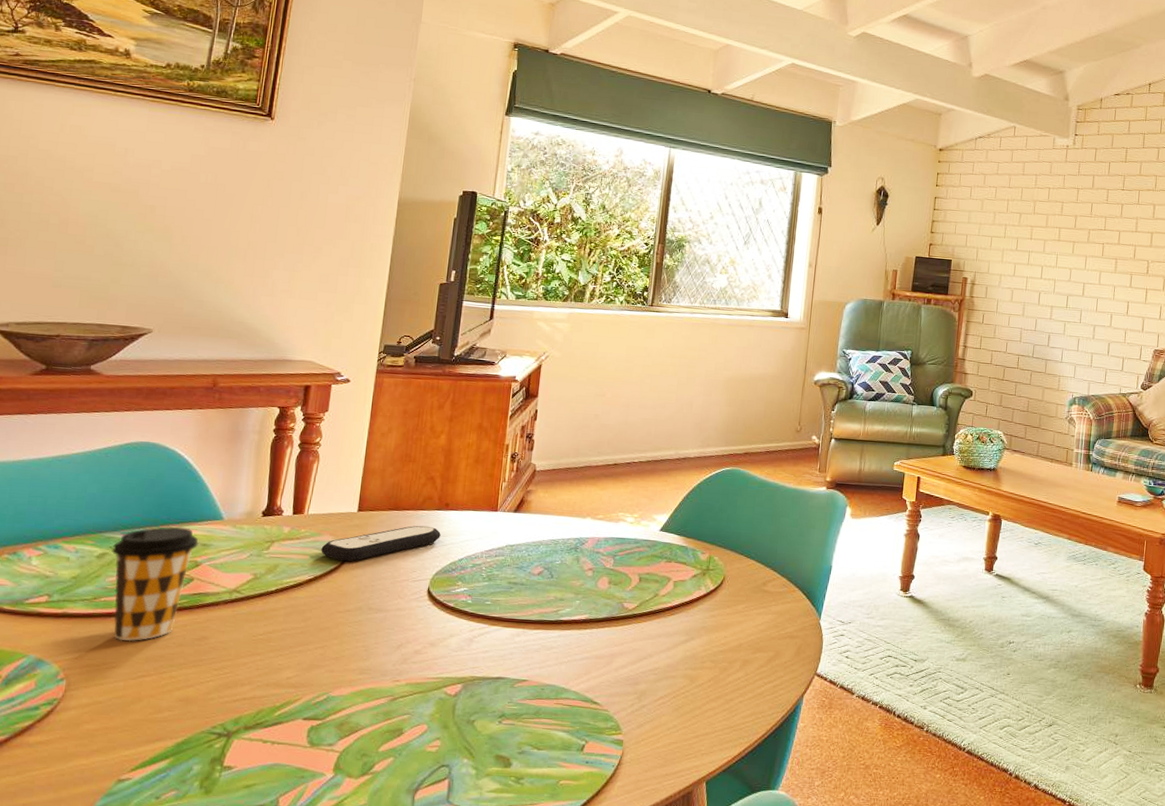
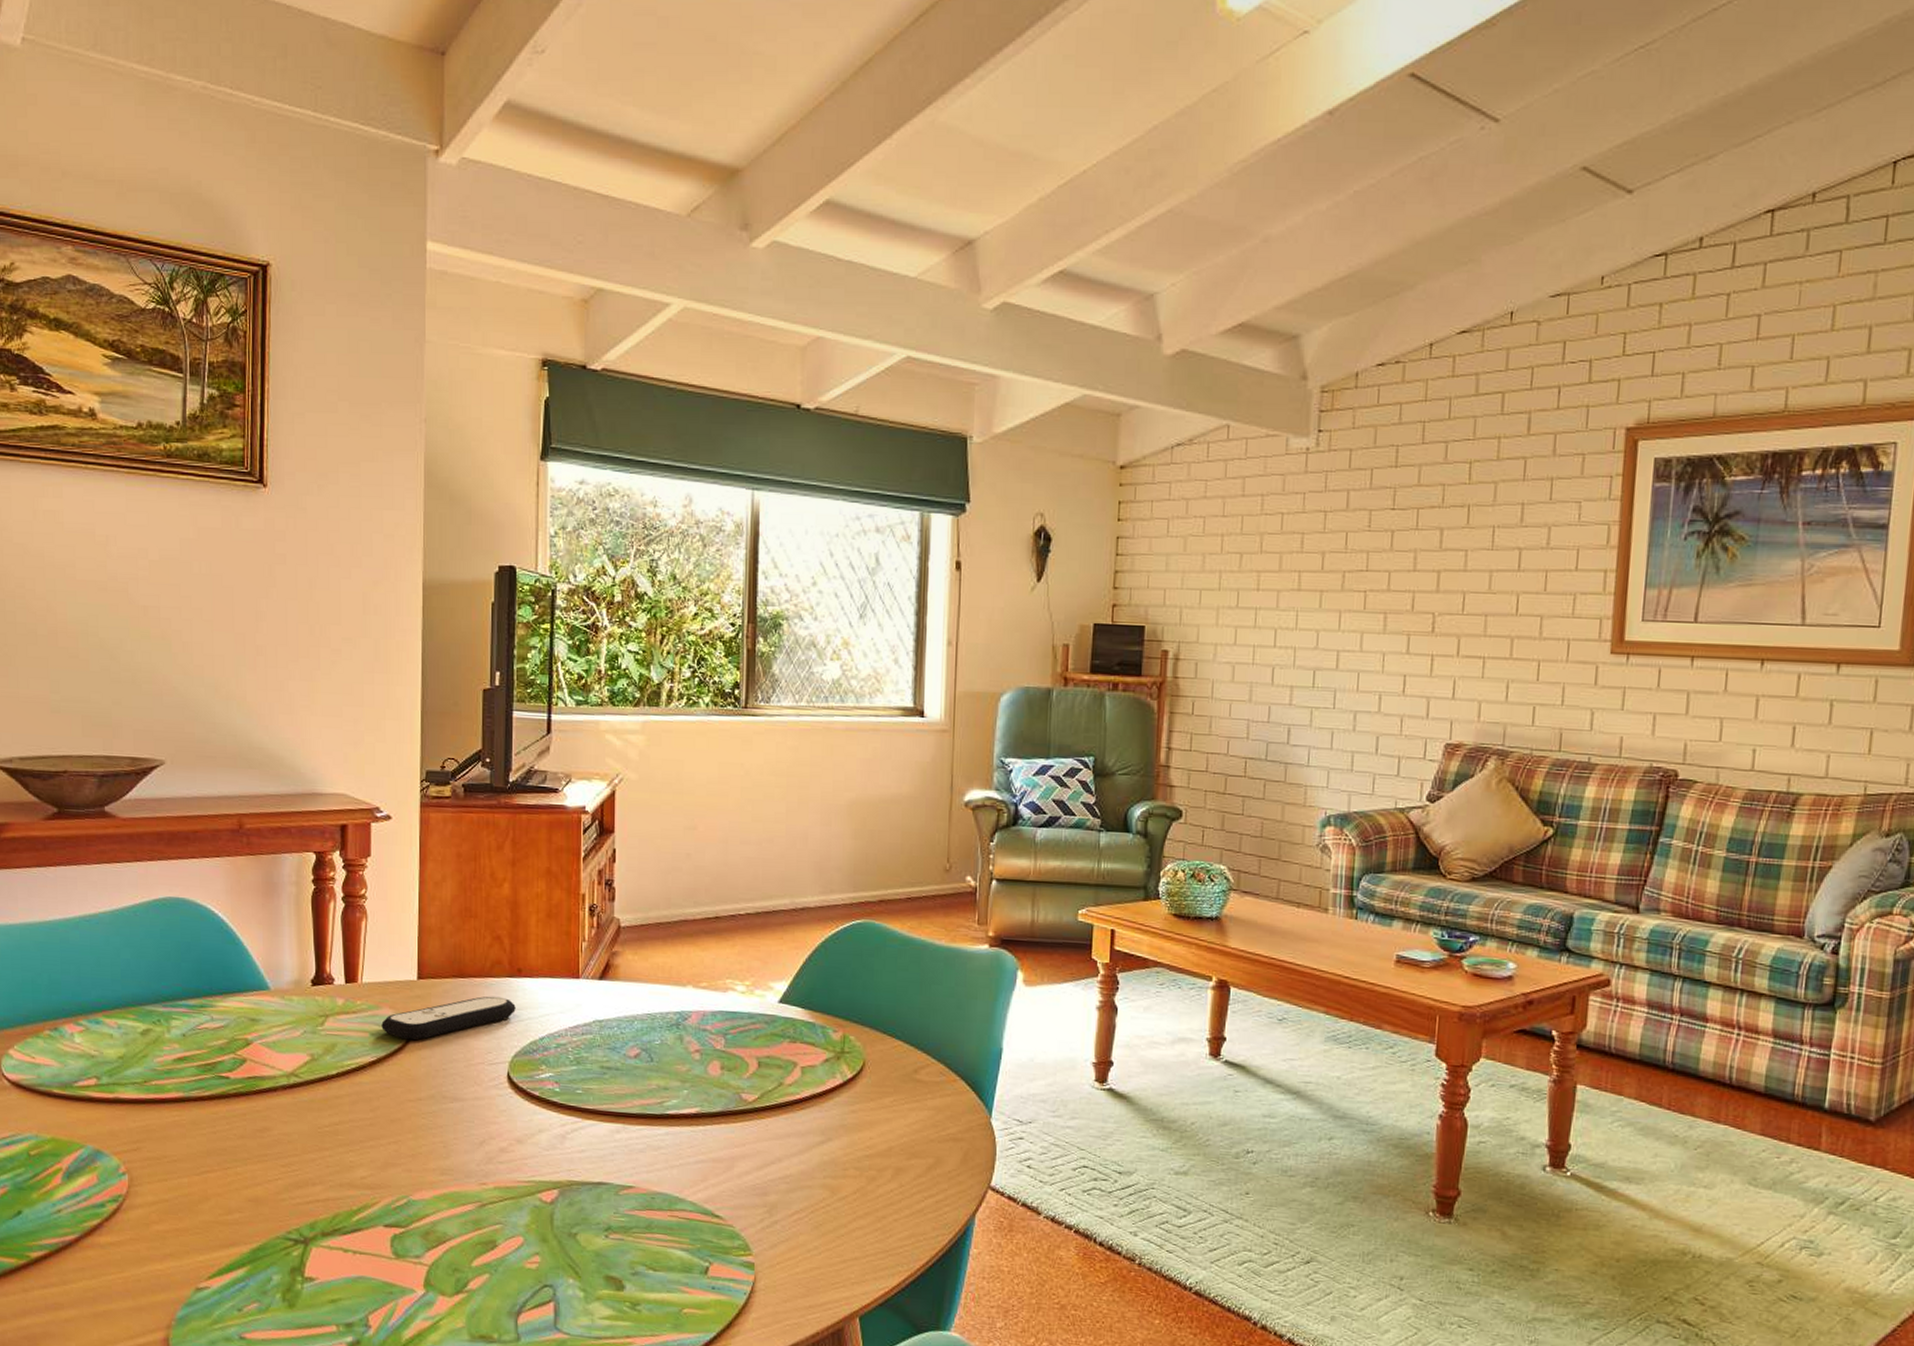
coffee cup: present [111,526,199,642] -> none [155,998,246,1132]

